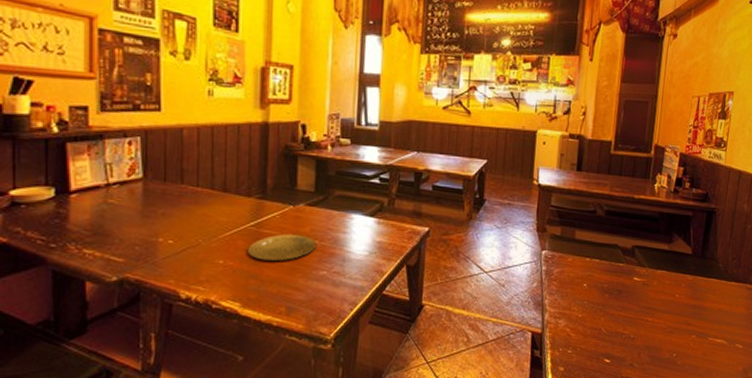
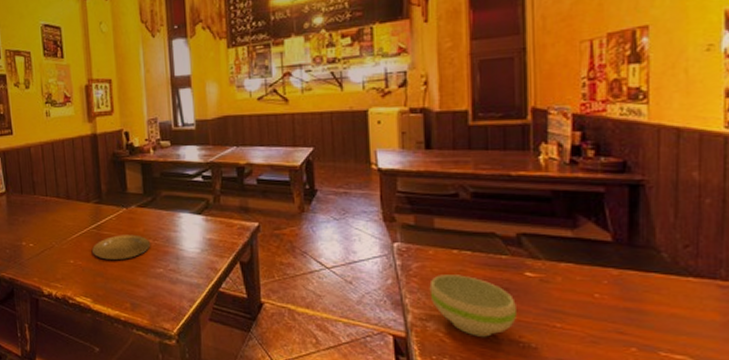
bowl: none [564,279,625,331] -> present [429,275,516,337]

